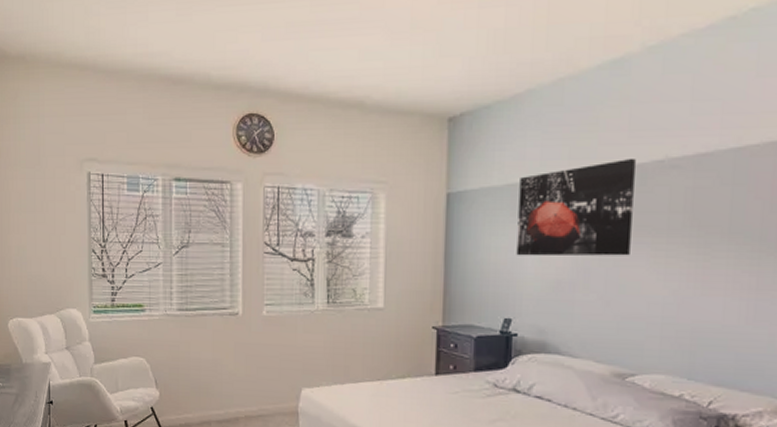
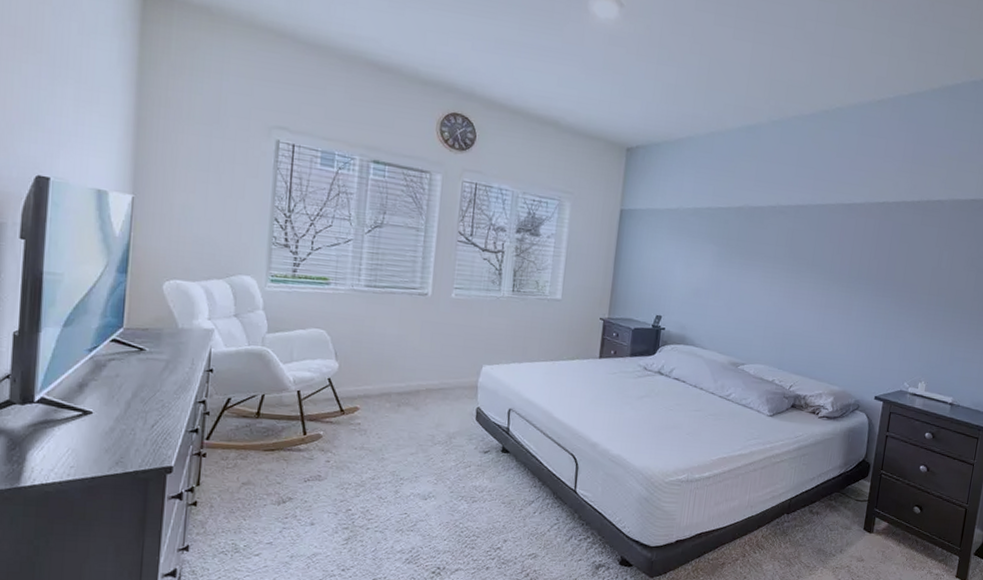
wall art: present [516,158,636,257] -> none [669,201,758,275]

